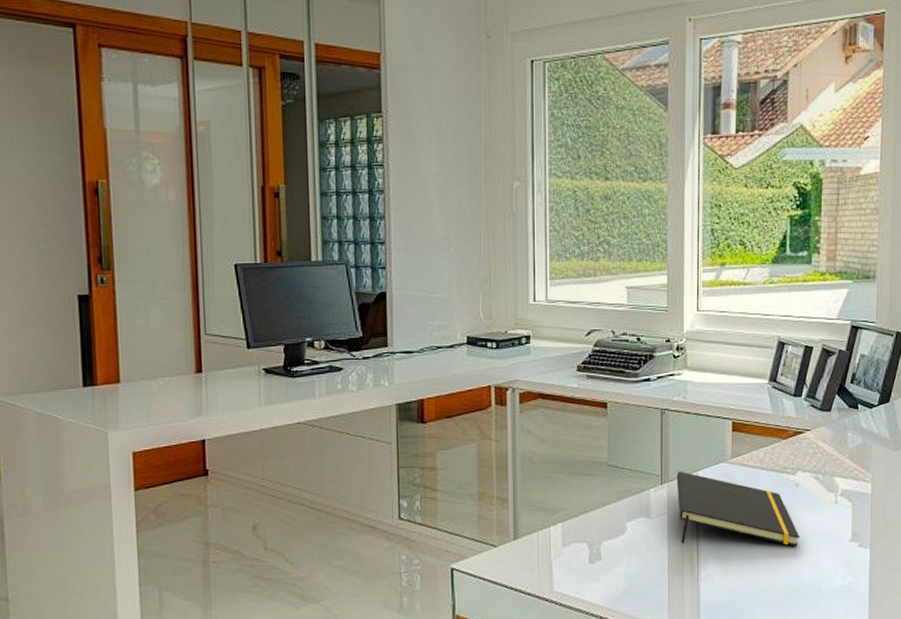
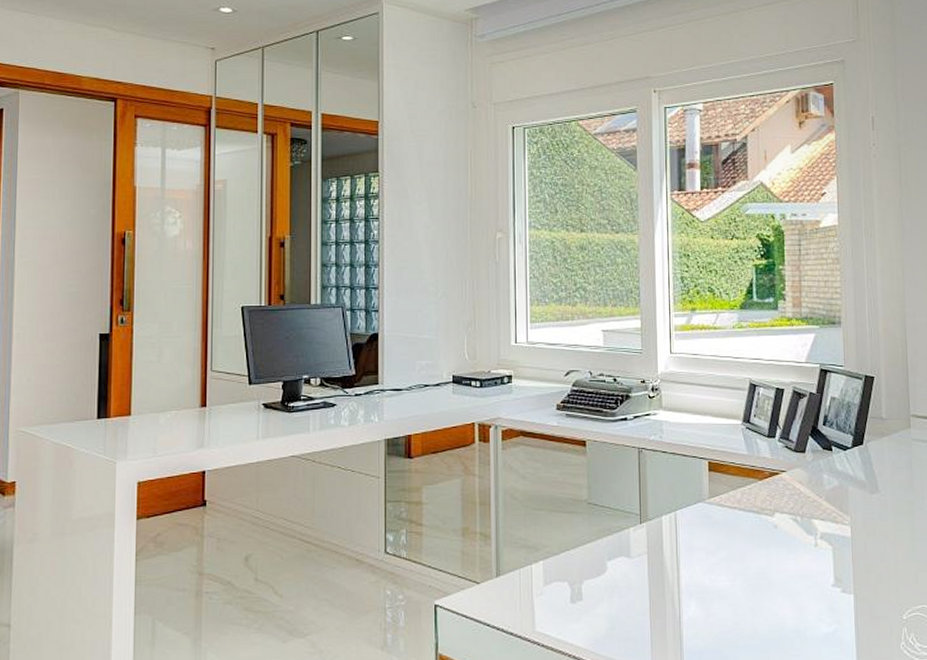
notepad: present [676,471,800,547] -> none [655,510,781,591]

